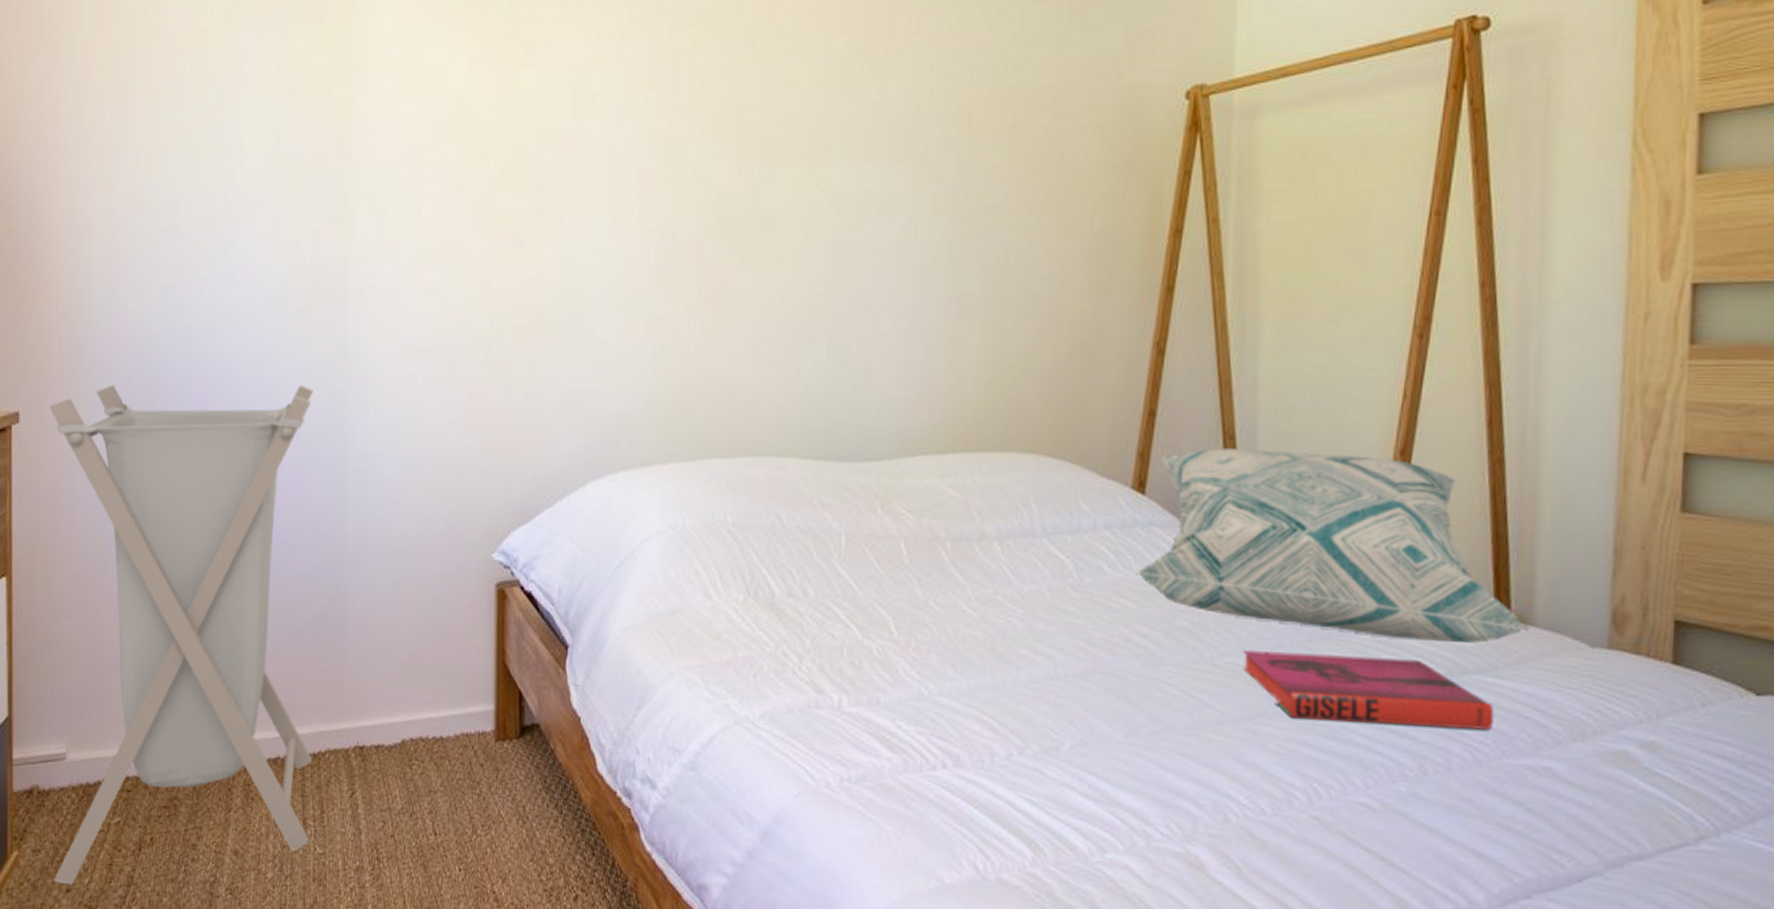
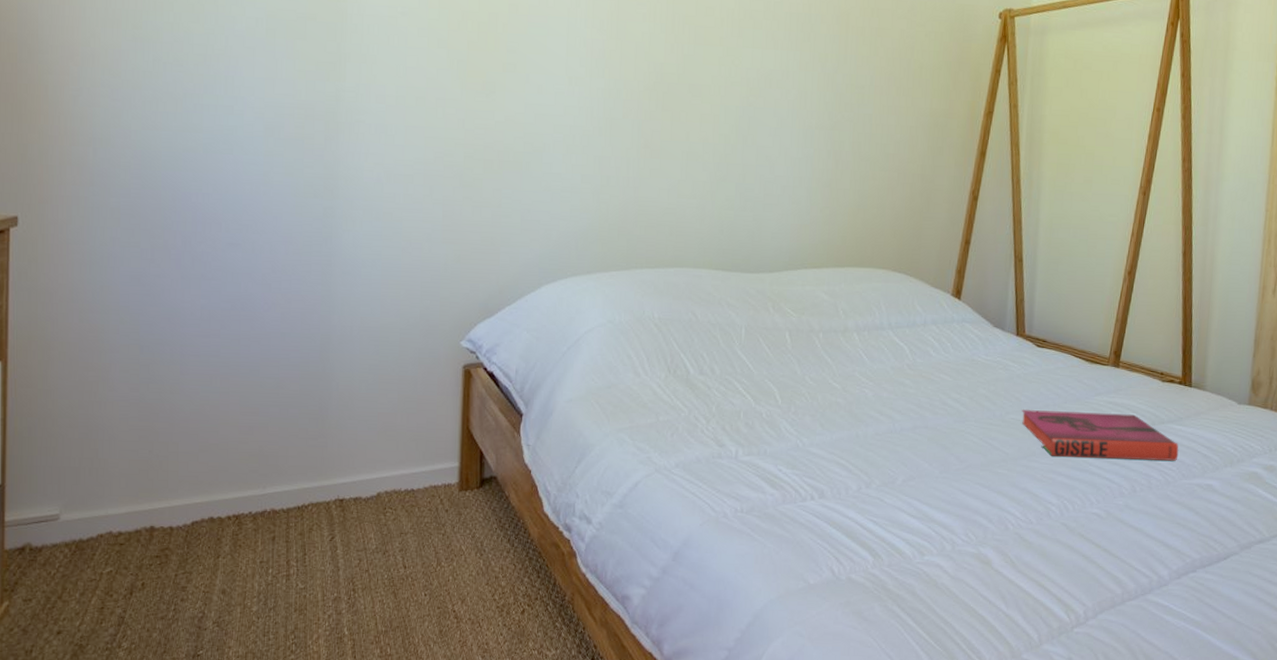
laundry hamper: present [49,385,313,886] -> none [44,195,305,628]
decorative pillow: present [1136,448,1528,644] -> none [952,268,1202,403]

